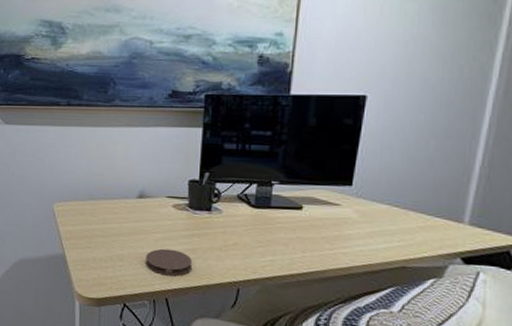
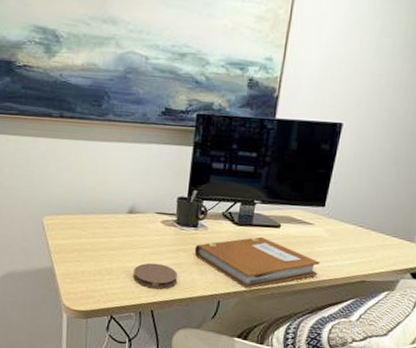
notebook: none [209,219,351,276] -> present [194,236,321,289]

